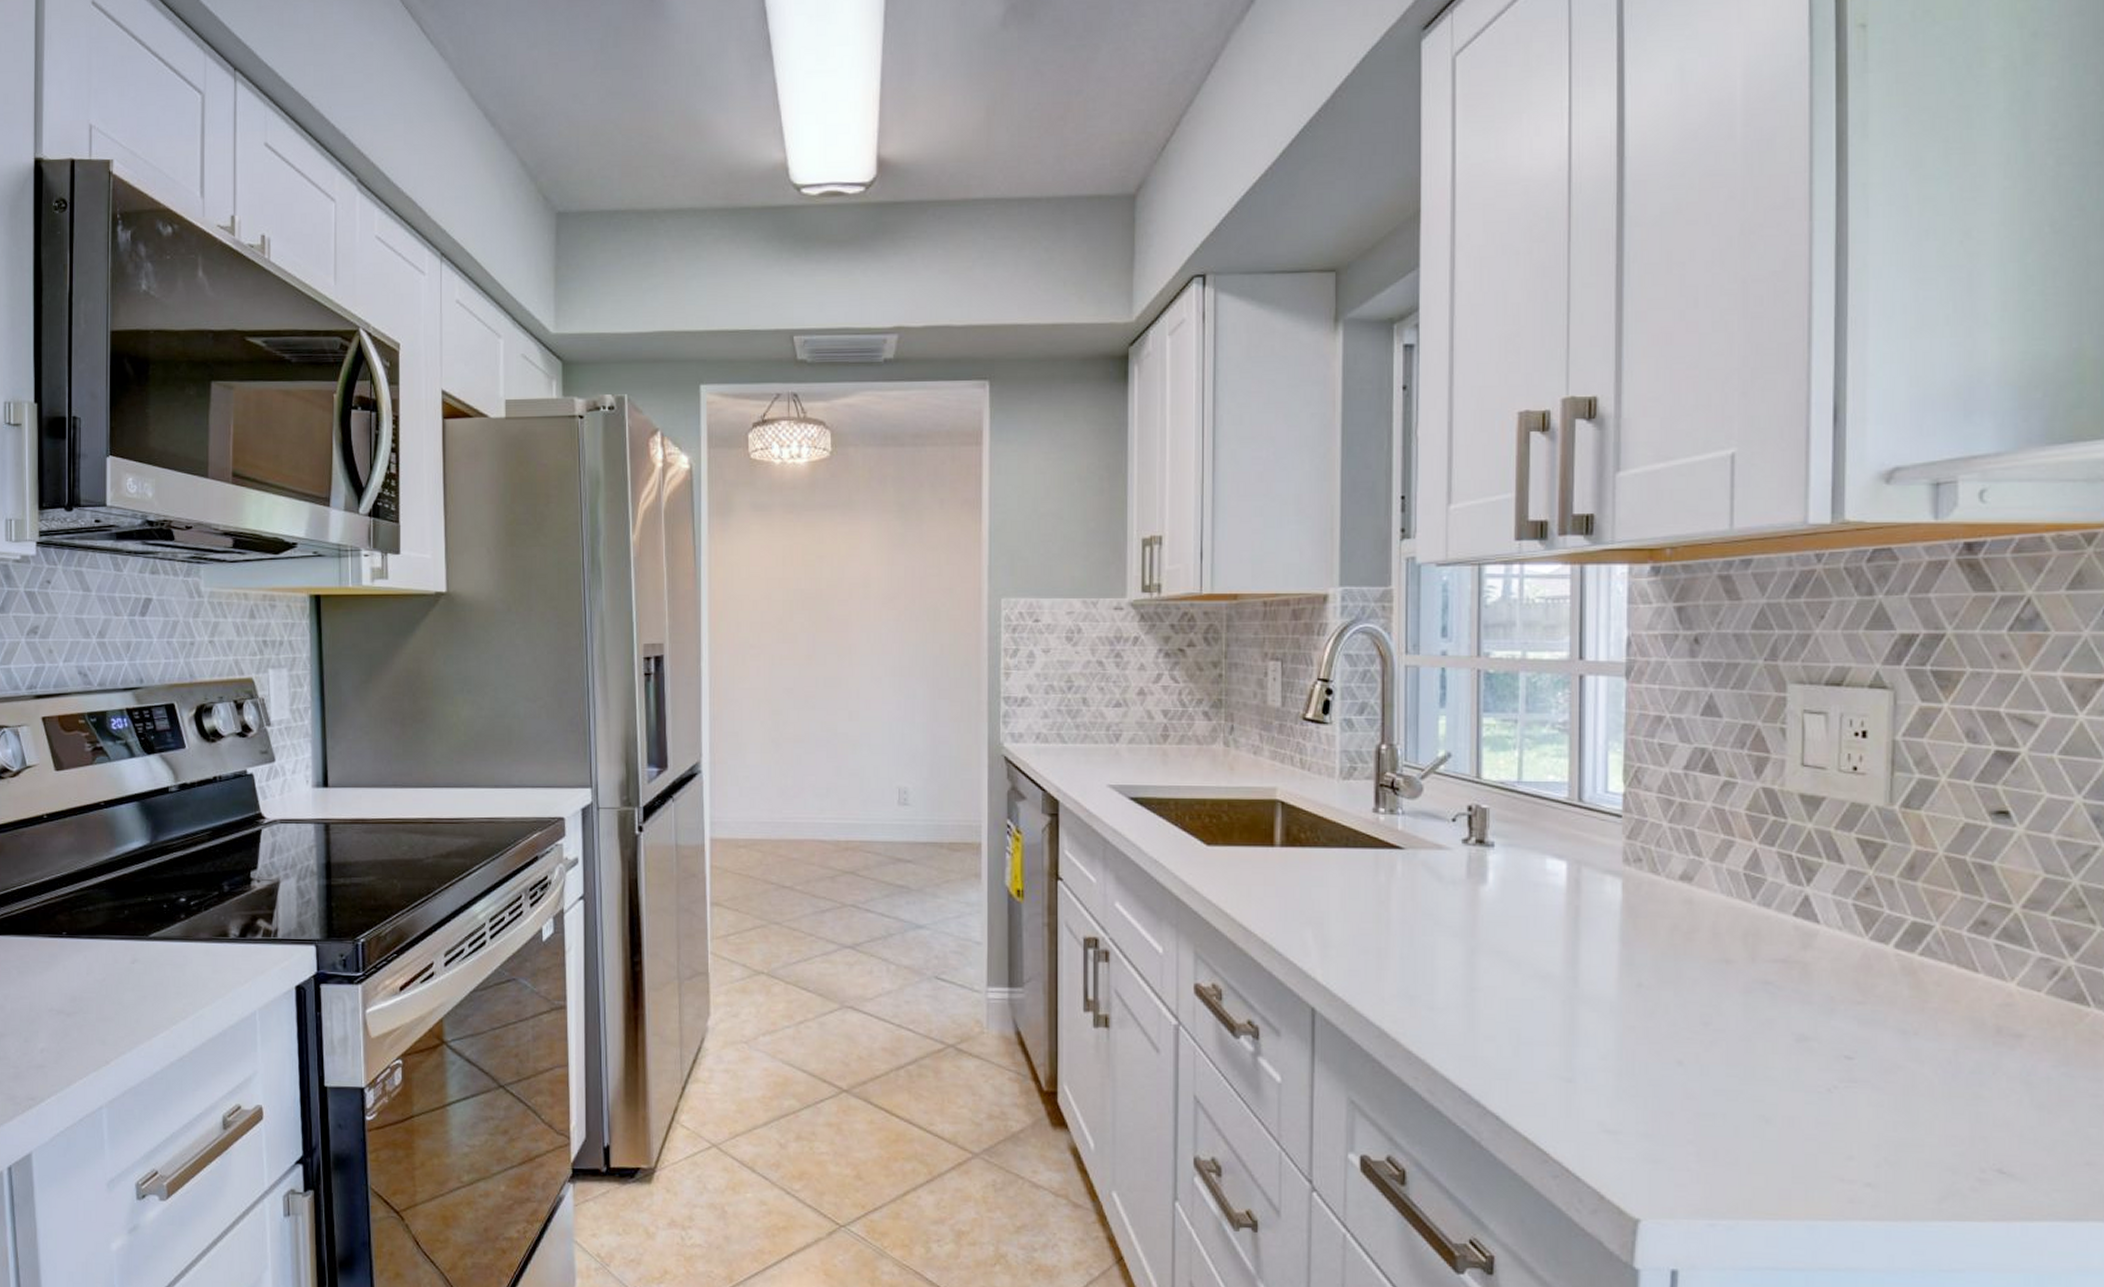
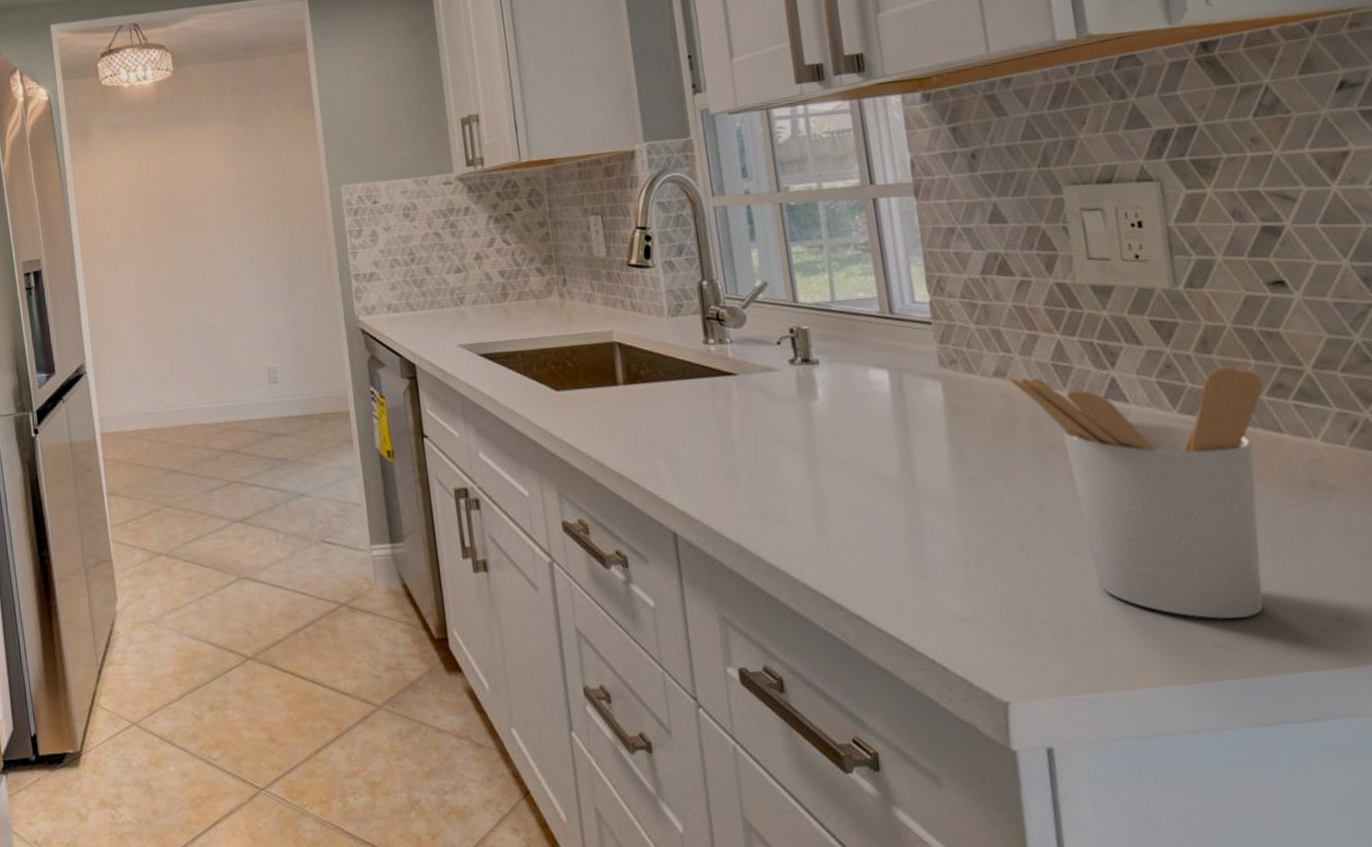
utensil holder: none [1696,882,1966,1160] -> present [1010,367,1264,619]

